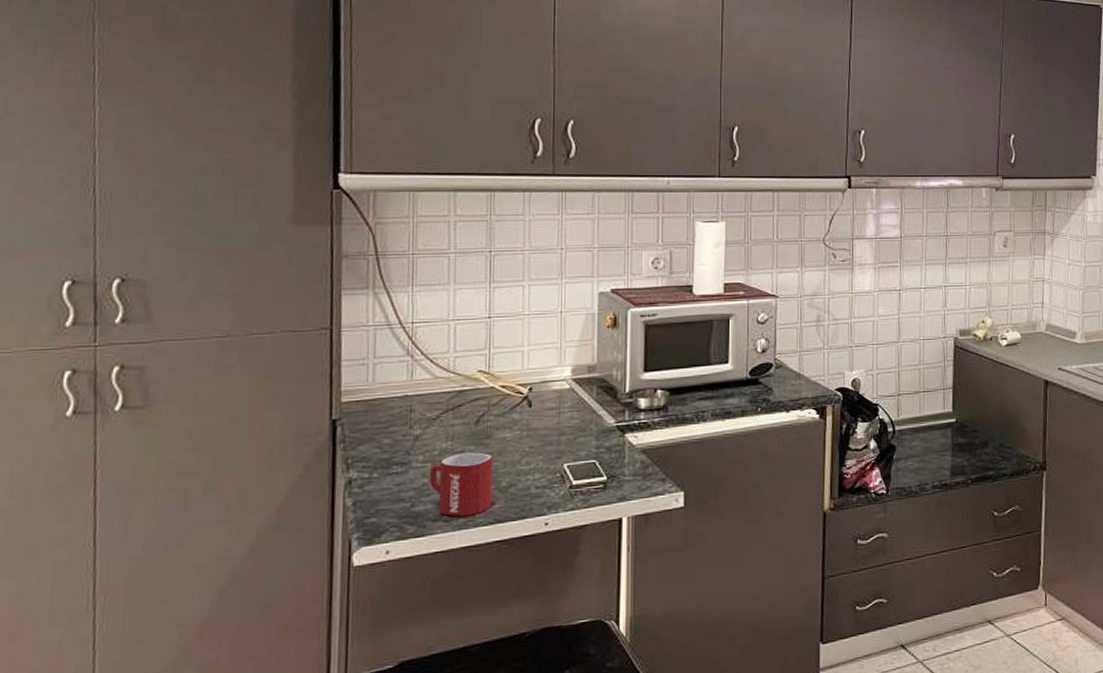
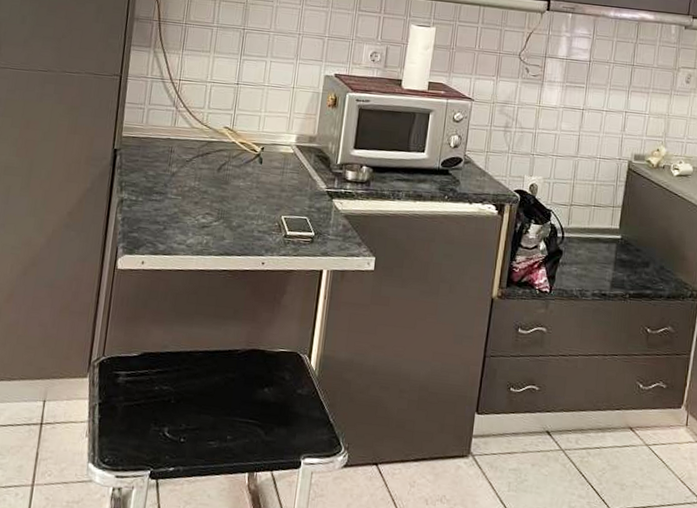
mug: present [430,452,494,517] -> none [179,192,229,246]

